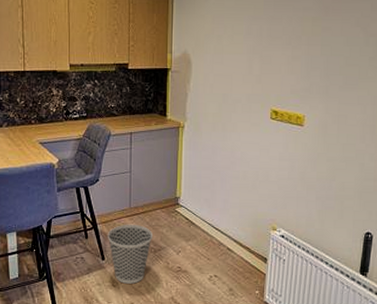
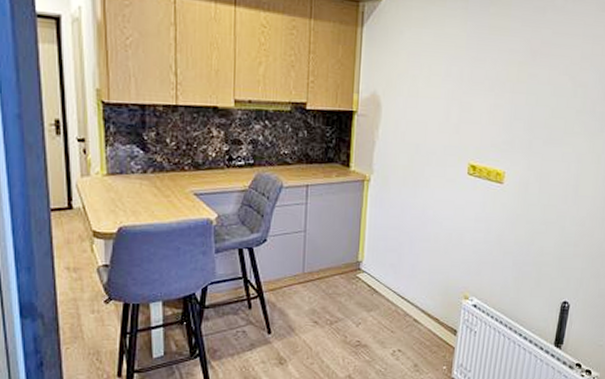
wastebasket: present [107,224,152,284] -> none [275,292,329,361]

